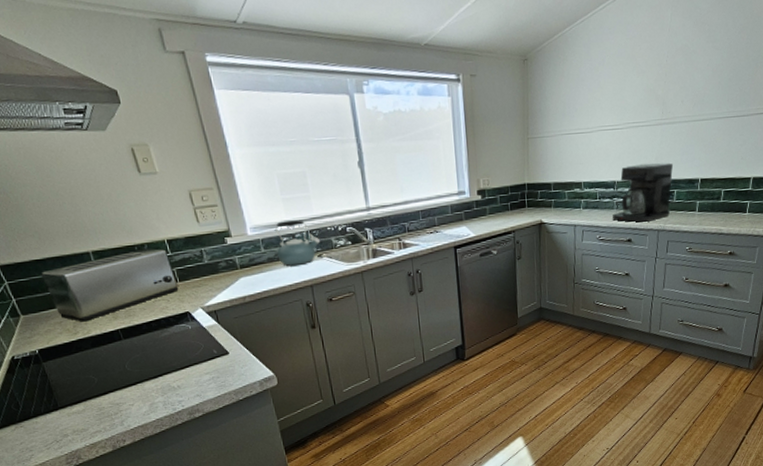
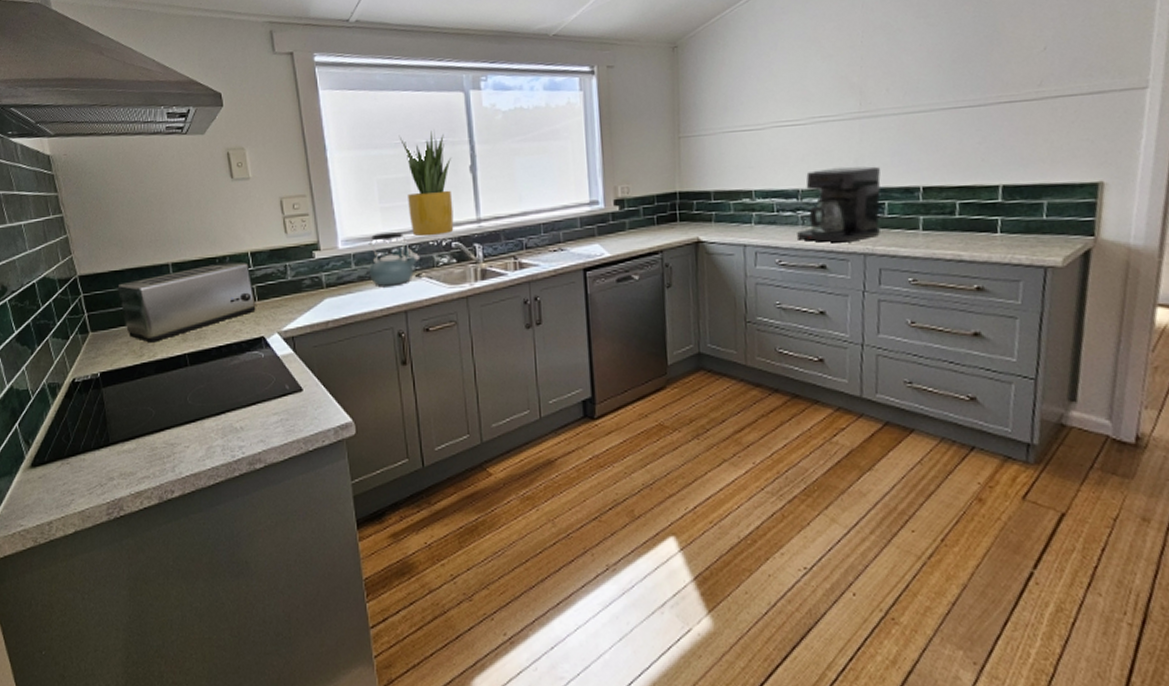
planter: none [293,130,348,224] -> present [399,131,454,237]

